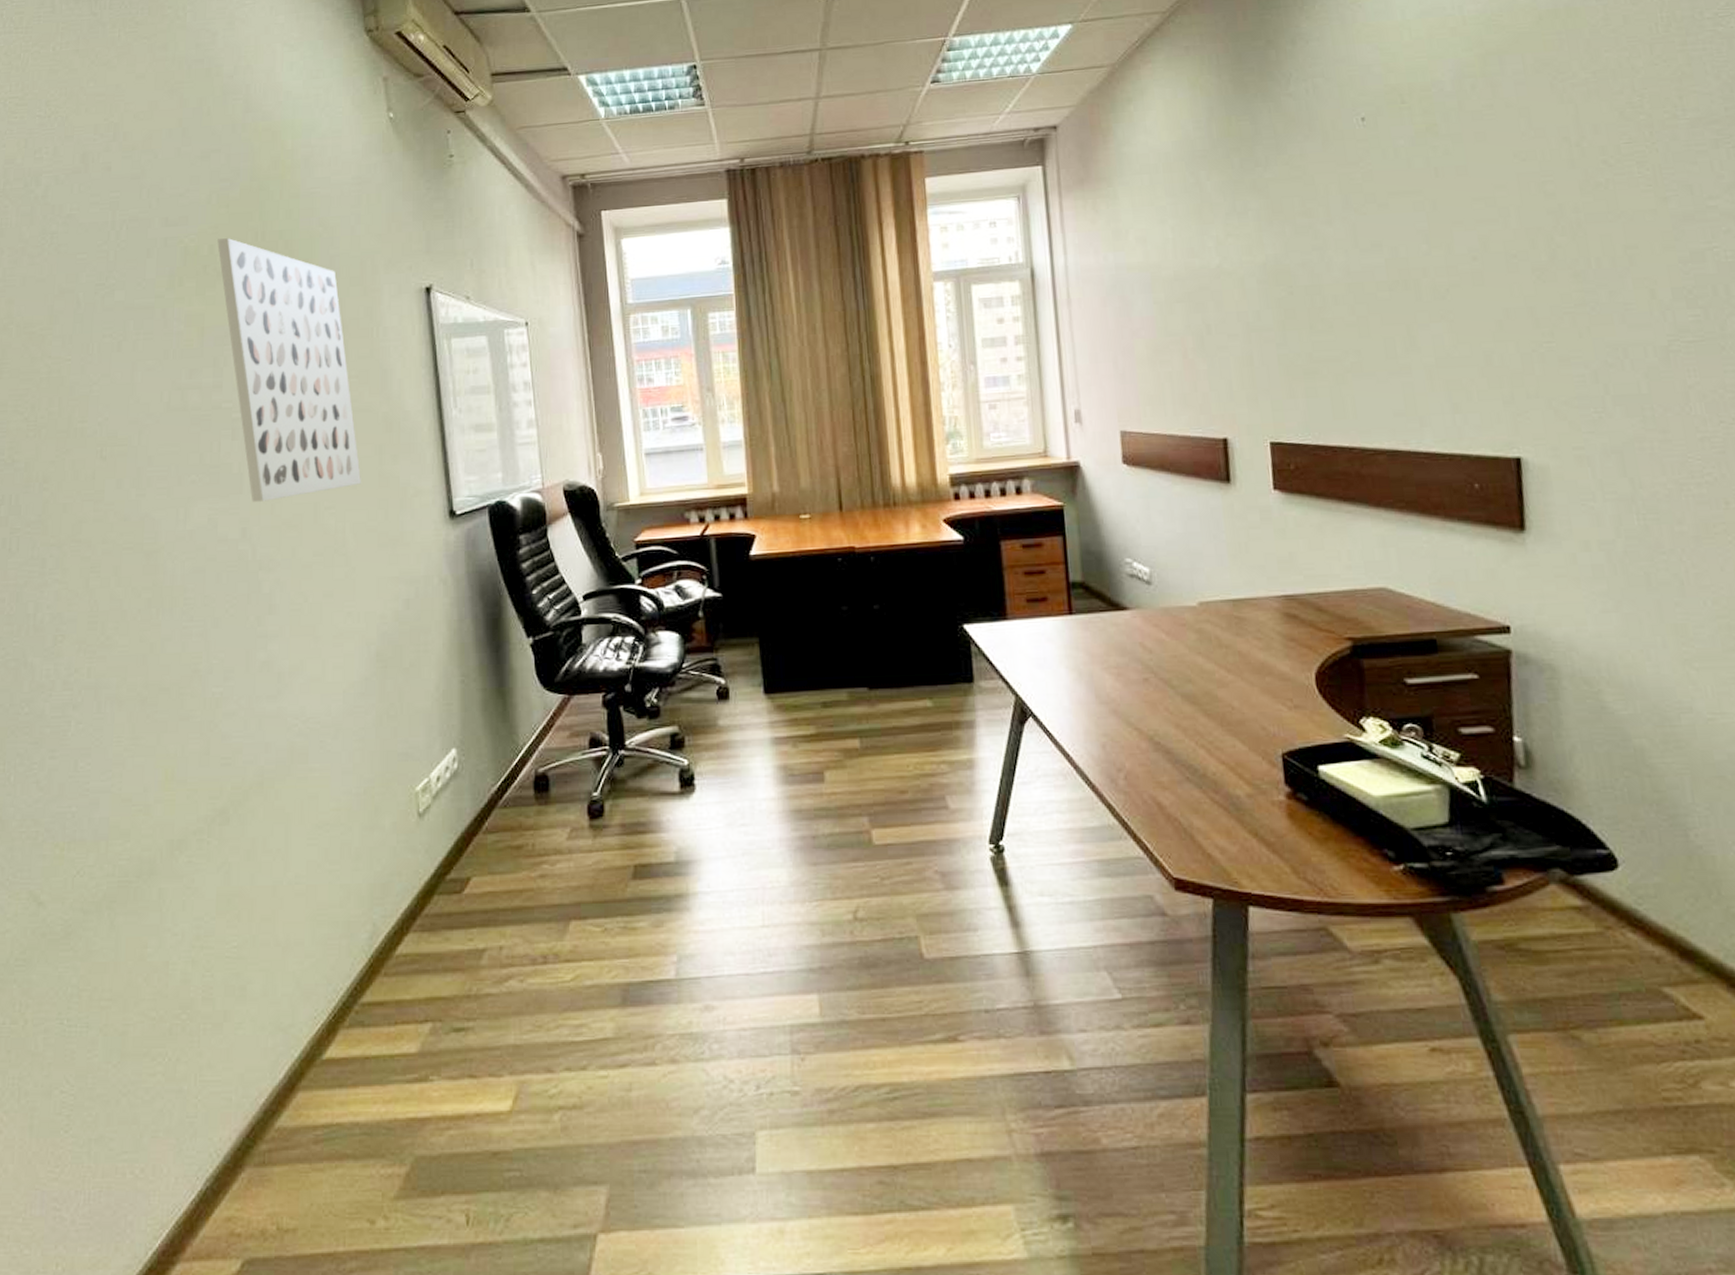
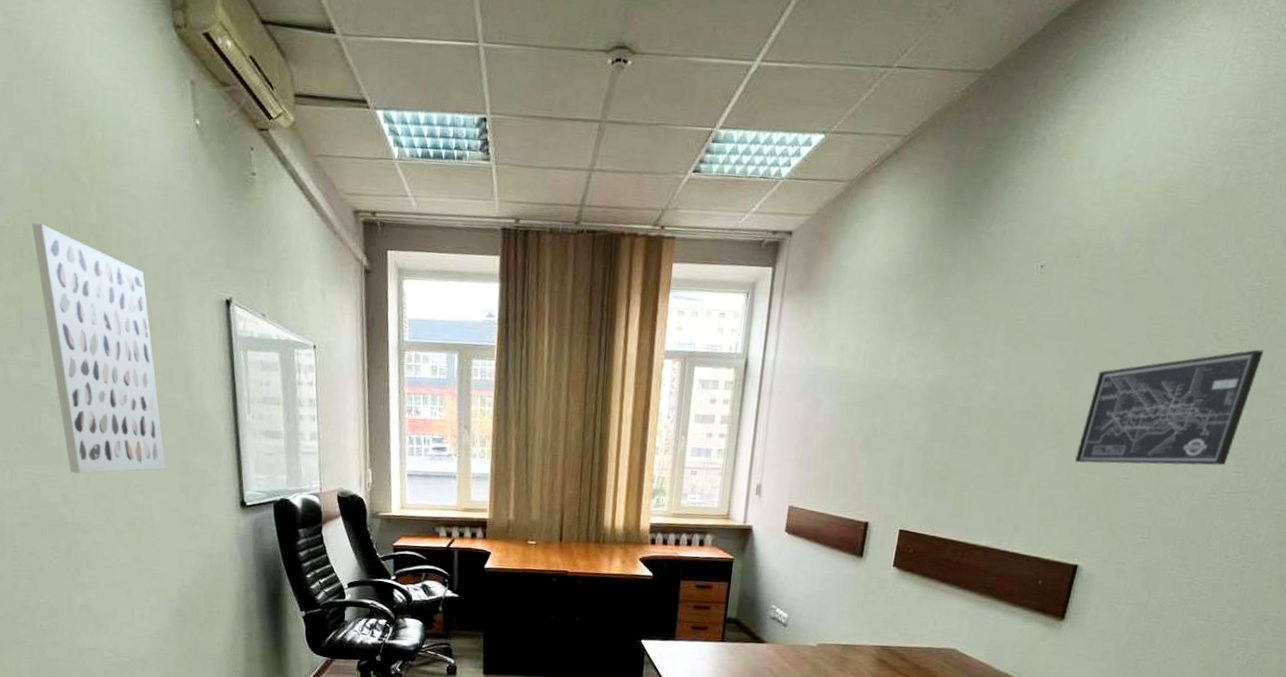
wall art: none [1470,170,1676,331] -> present [1075,349,1264,466]

